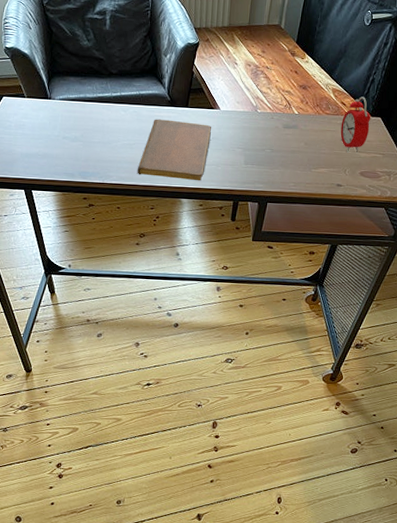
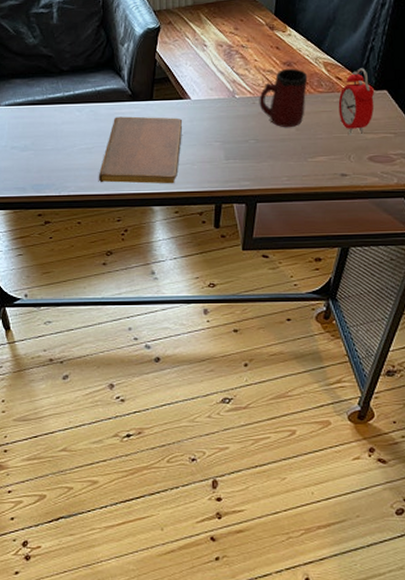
mug: none [276,90,319,142] -> present [259,68,308,128]

